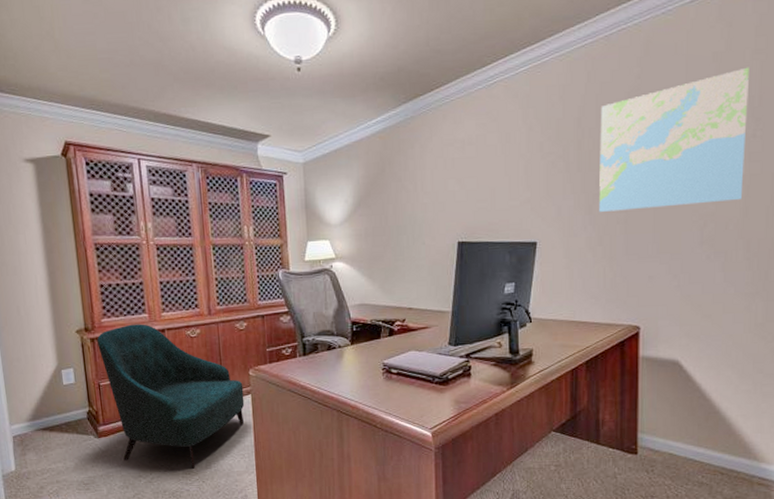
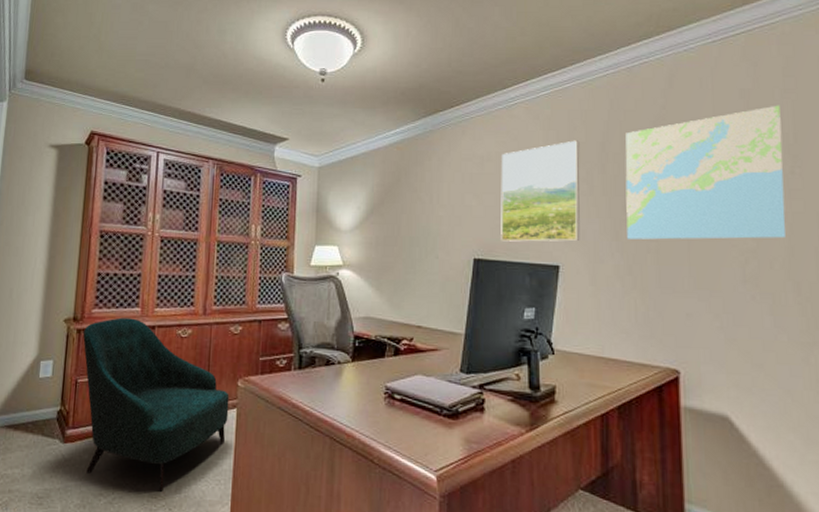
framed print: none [481,117,557,223] -> present [501,140,580,242]

